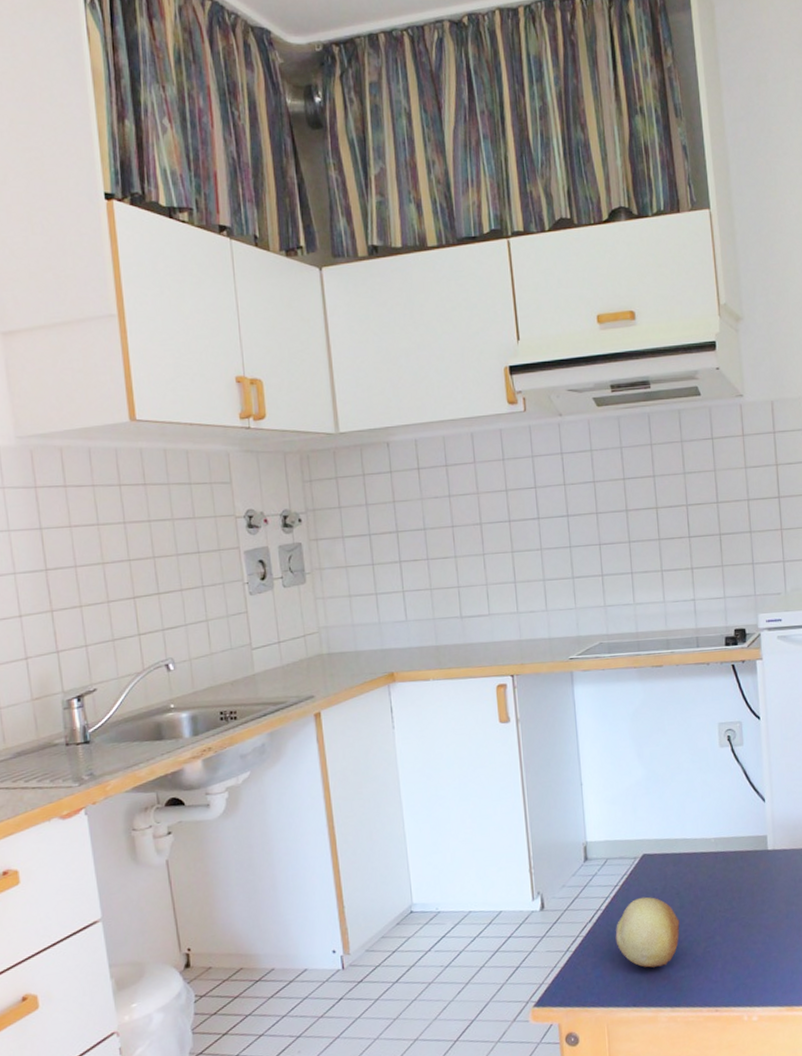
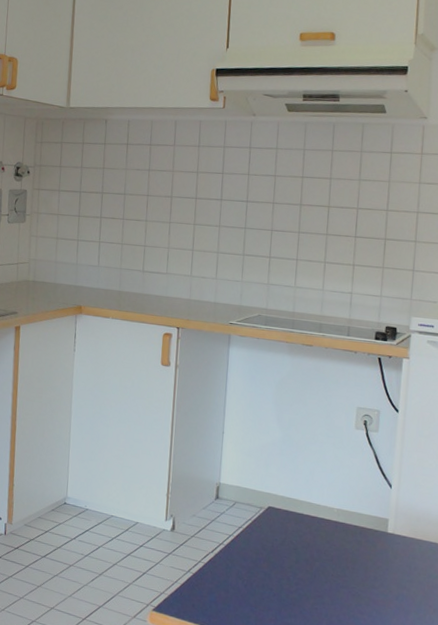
fruit: present [615,896,680,968] -> none [232,543,293,609]

